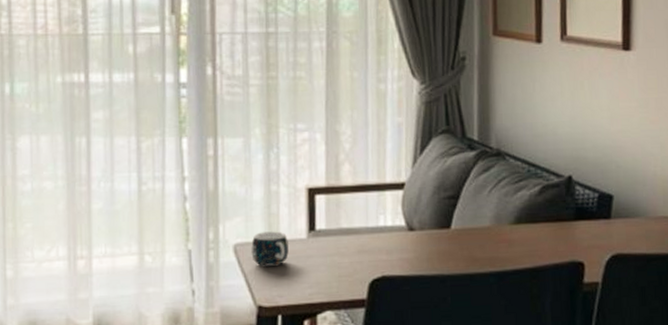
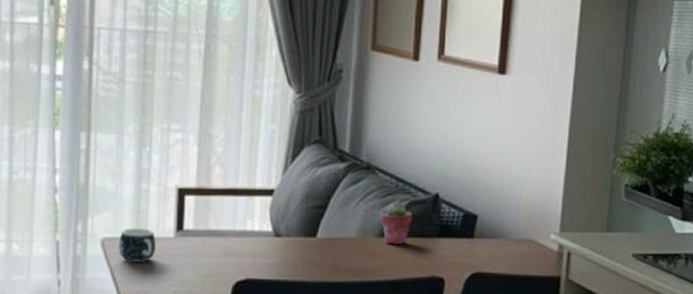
potted succulent: none [514,187,547,232] -> present [380,202,413,246]

